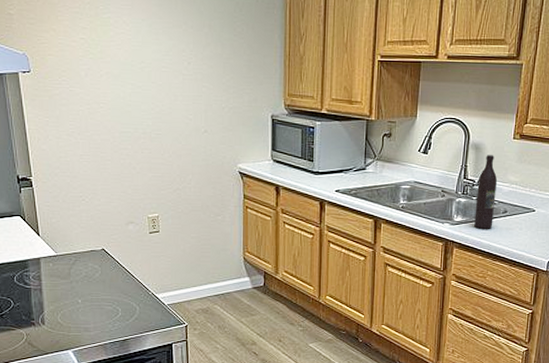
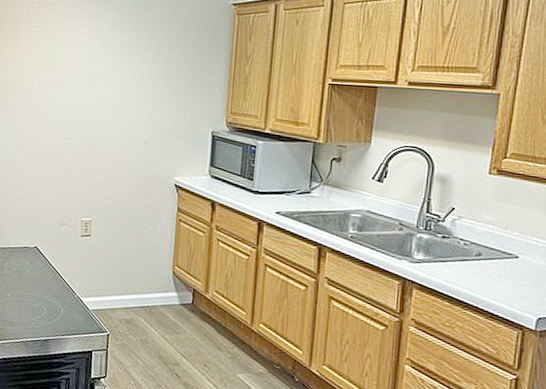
wine bottle: present [474,155,497,229] -> none [439,189,468,272]

